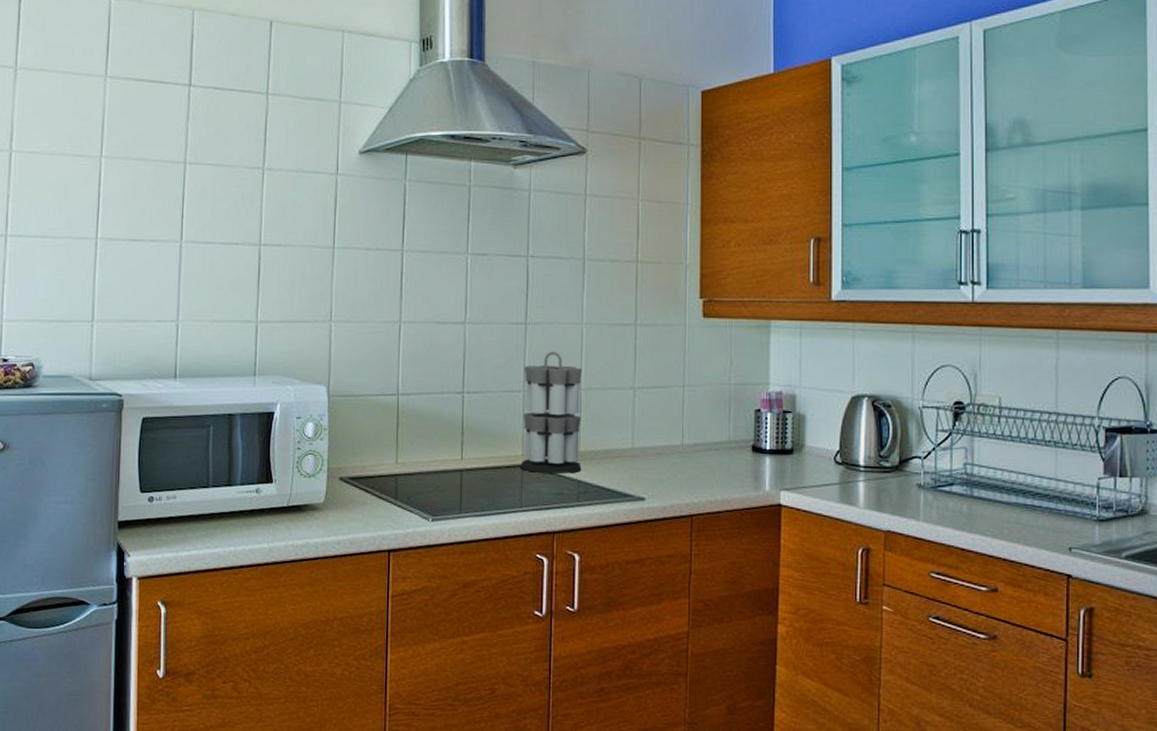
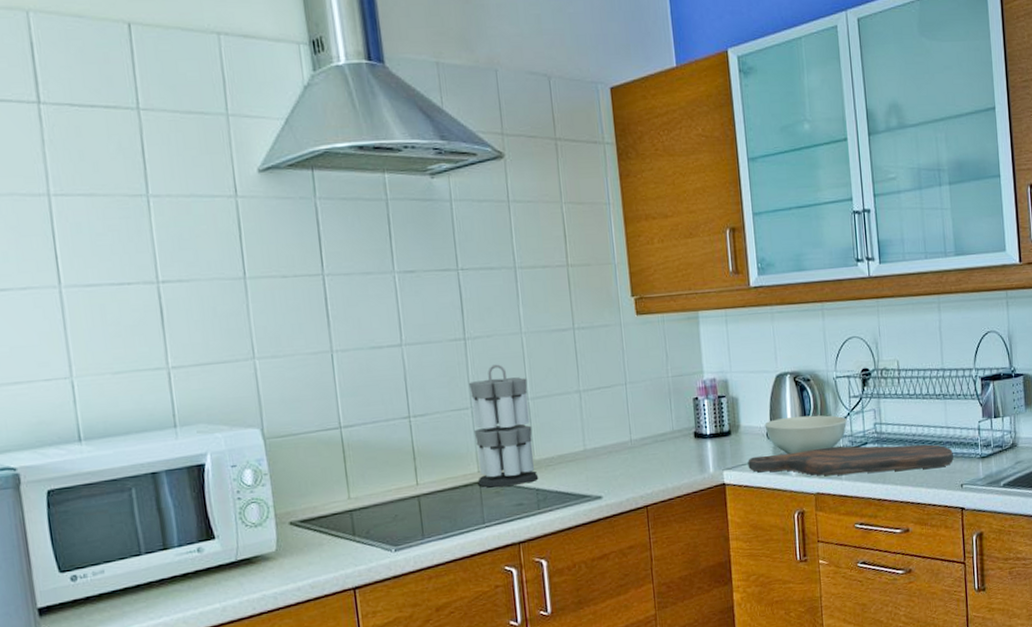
cutting board: none [809,480,1062,524] -> present [748,444,954,476]
bowl: none [833,443,932,485] -> present [764,415,848,455]

